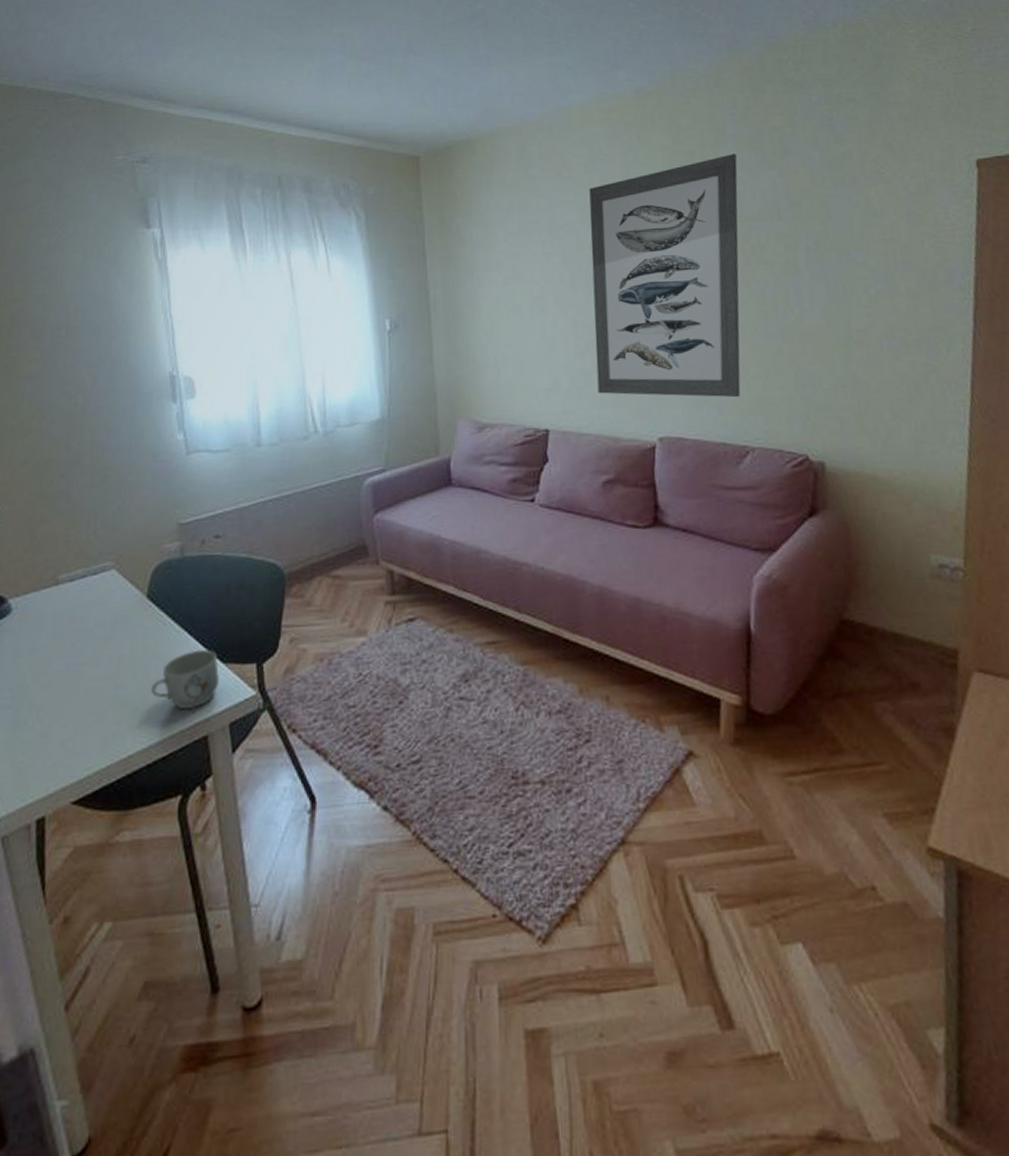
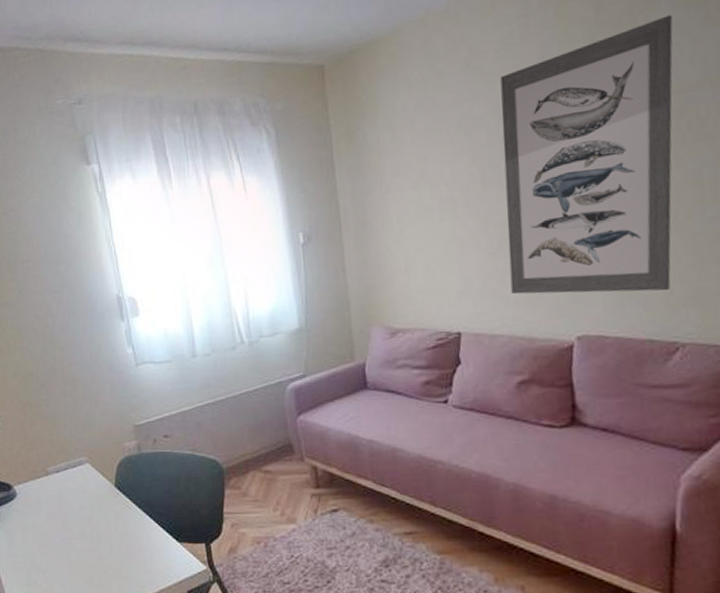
mug: present [151,649,219,709] -> none [125,530,176,578]

